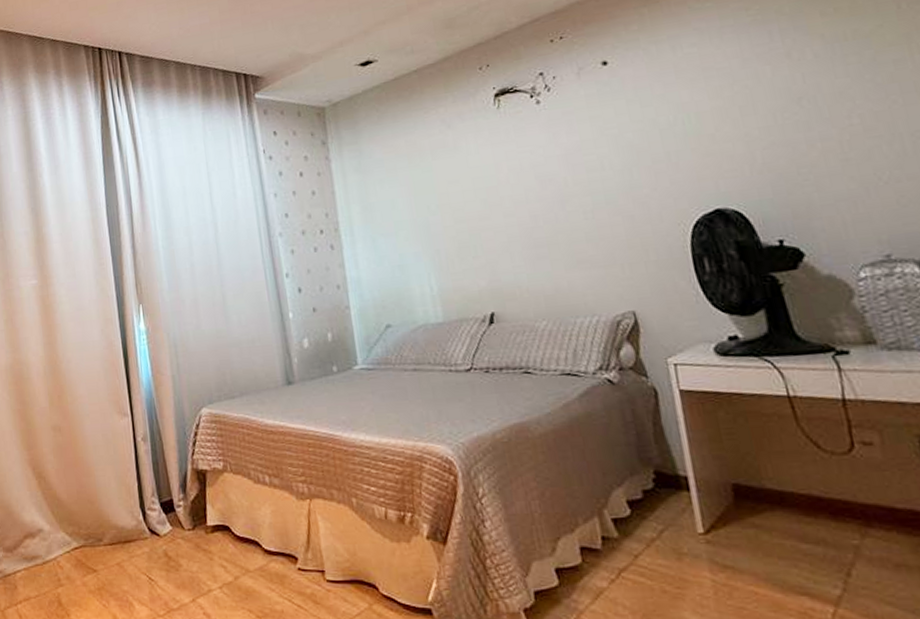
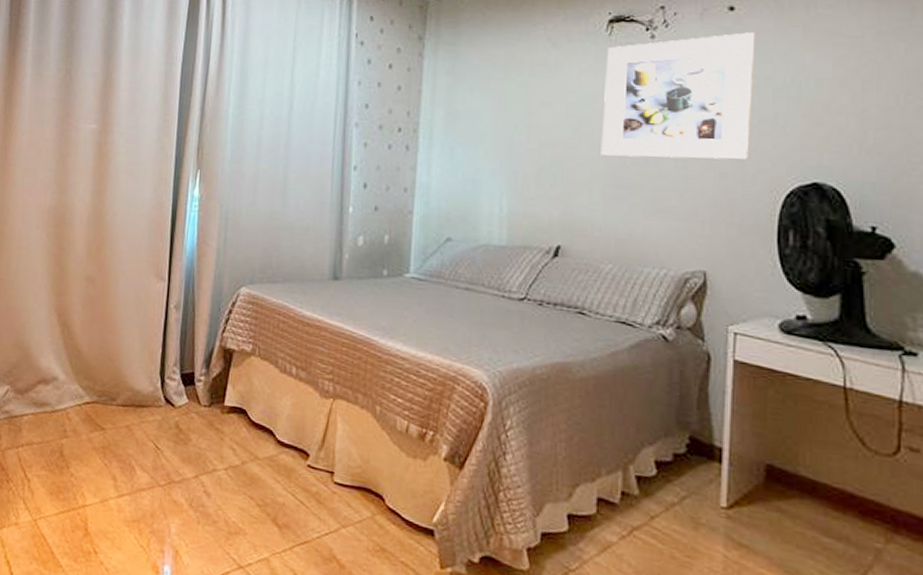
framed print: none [499,81,651,221] -> present [601,32,756,160]

